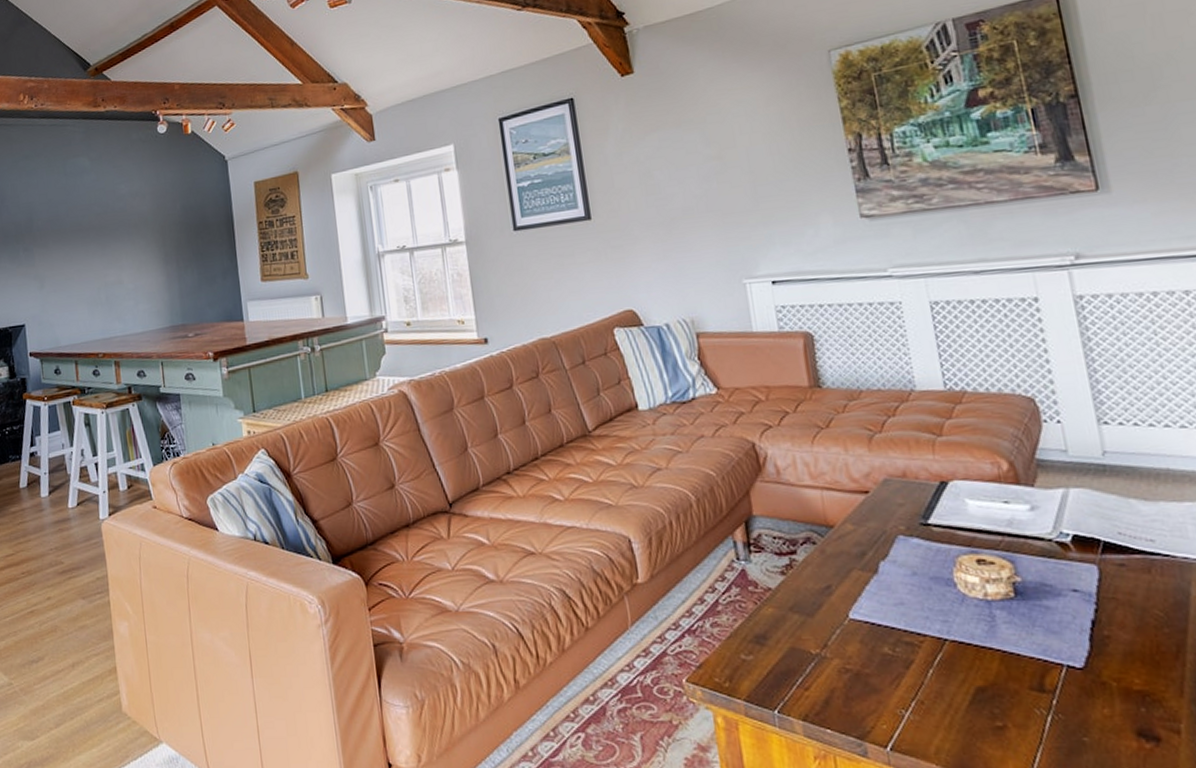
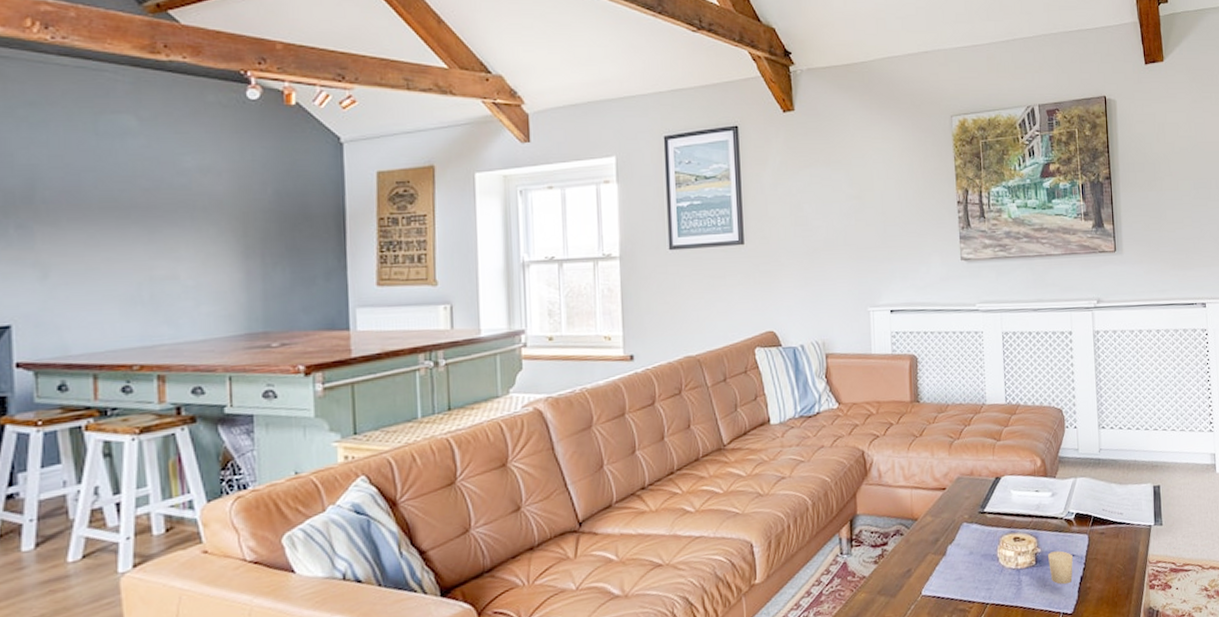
candle: none [1033,582,1079,628] -> present [1048,550,1073,585]

